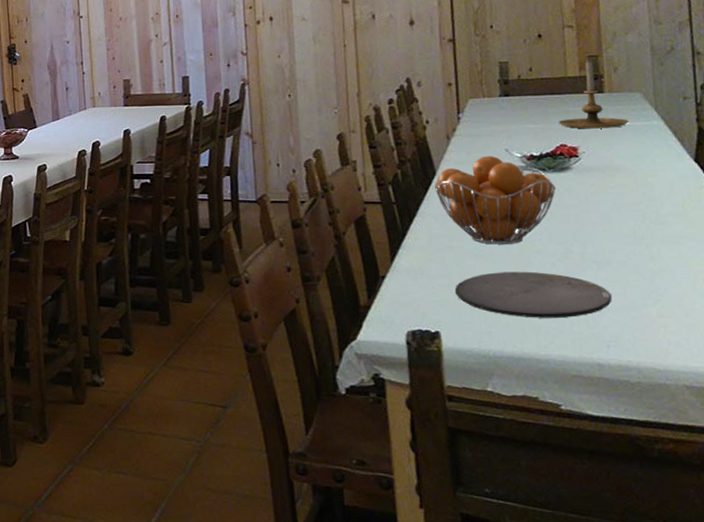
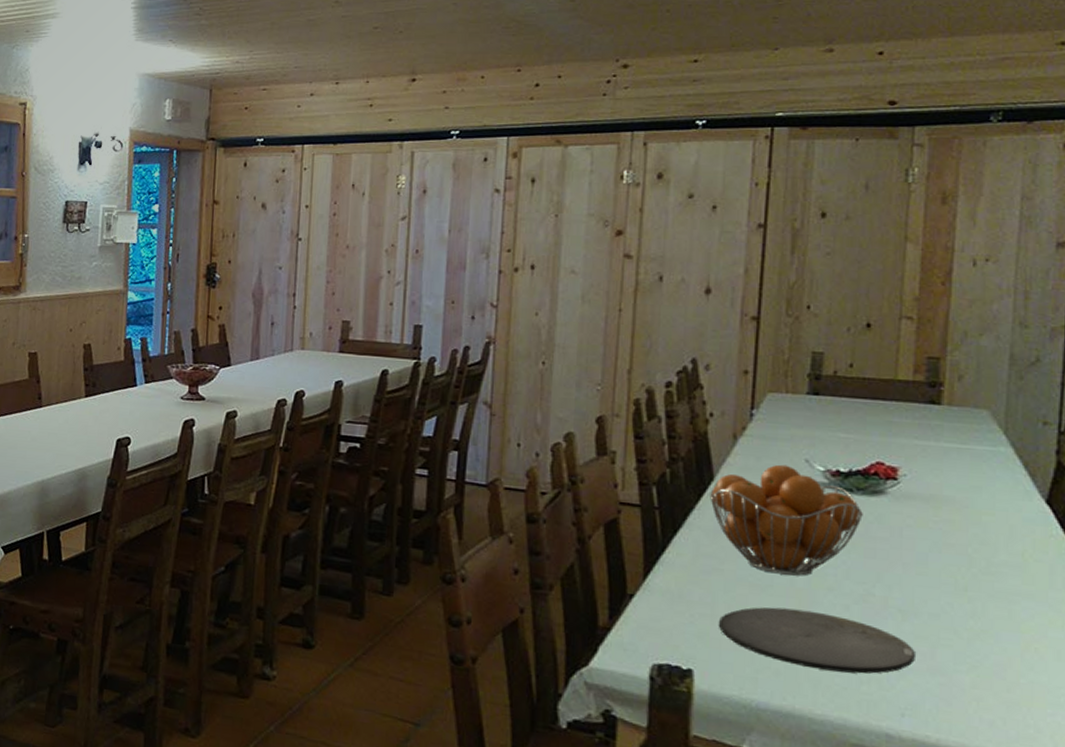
candle holder: present [558,59,629,129] -> none [877,361,968,450]

